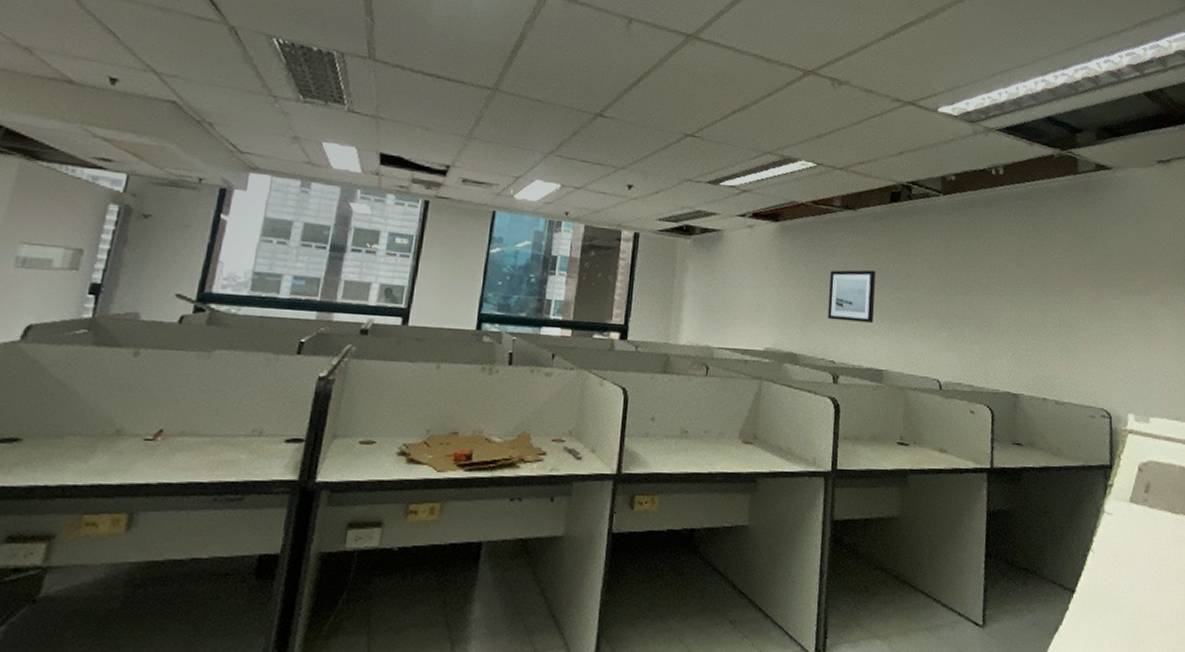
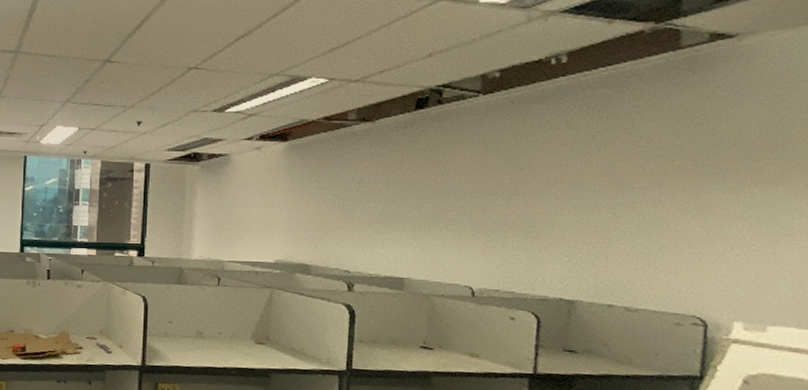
wall art: present [828,269,875,323] -> none [342,180,397,233]

